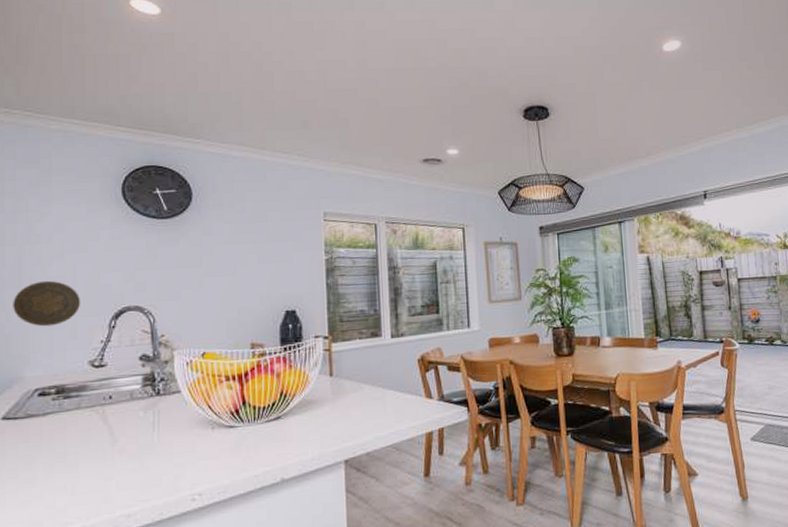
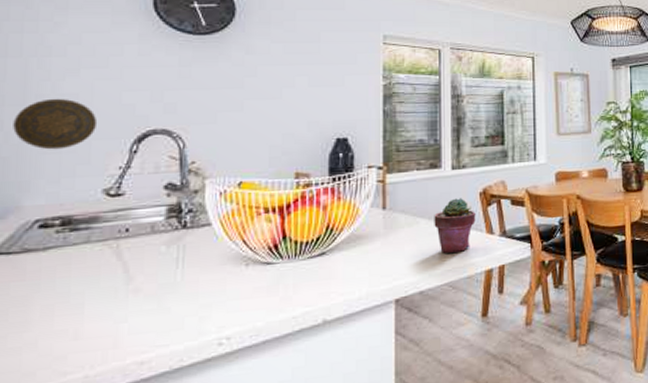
potted succulent: none [377,365,415,417] -> present [434,198,476,253]

